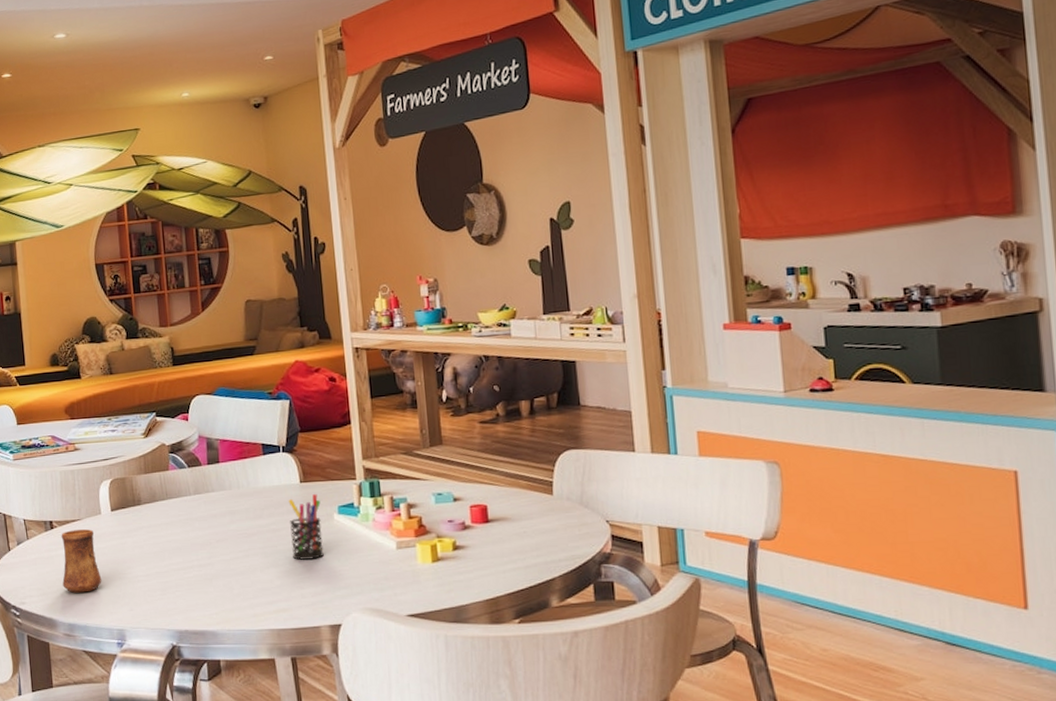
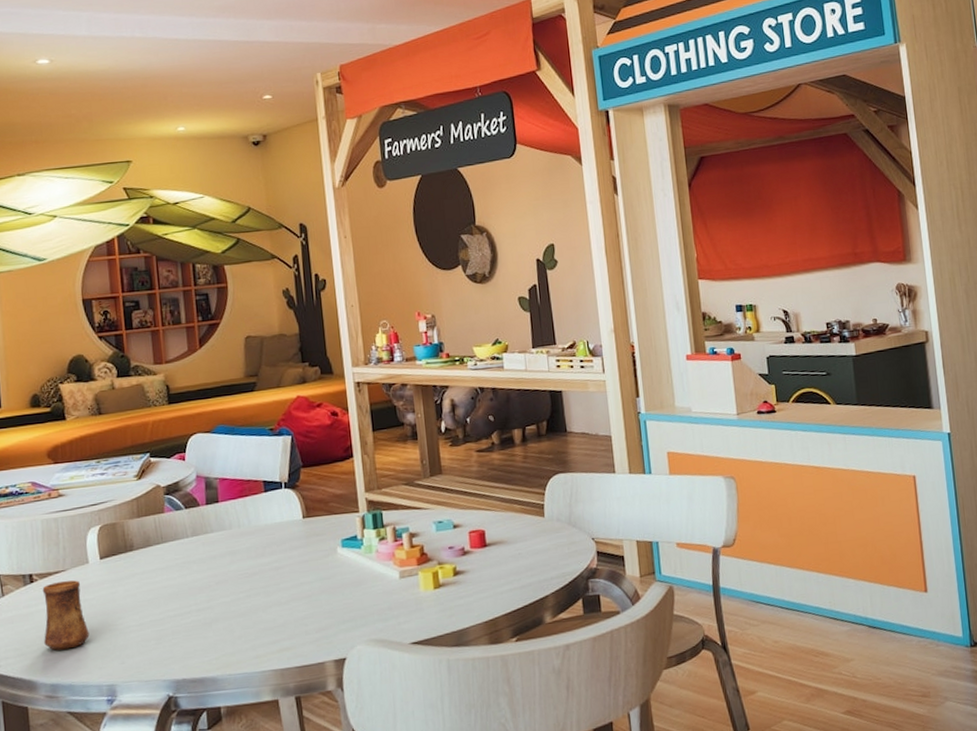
pen holder: present [288,494,324,561] -> none [291,529,328,597]

